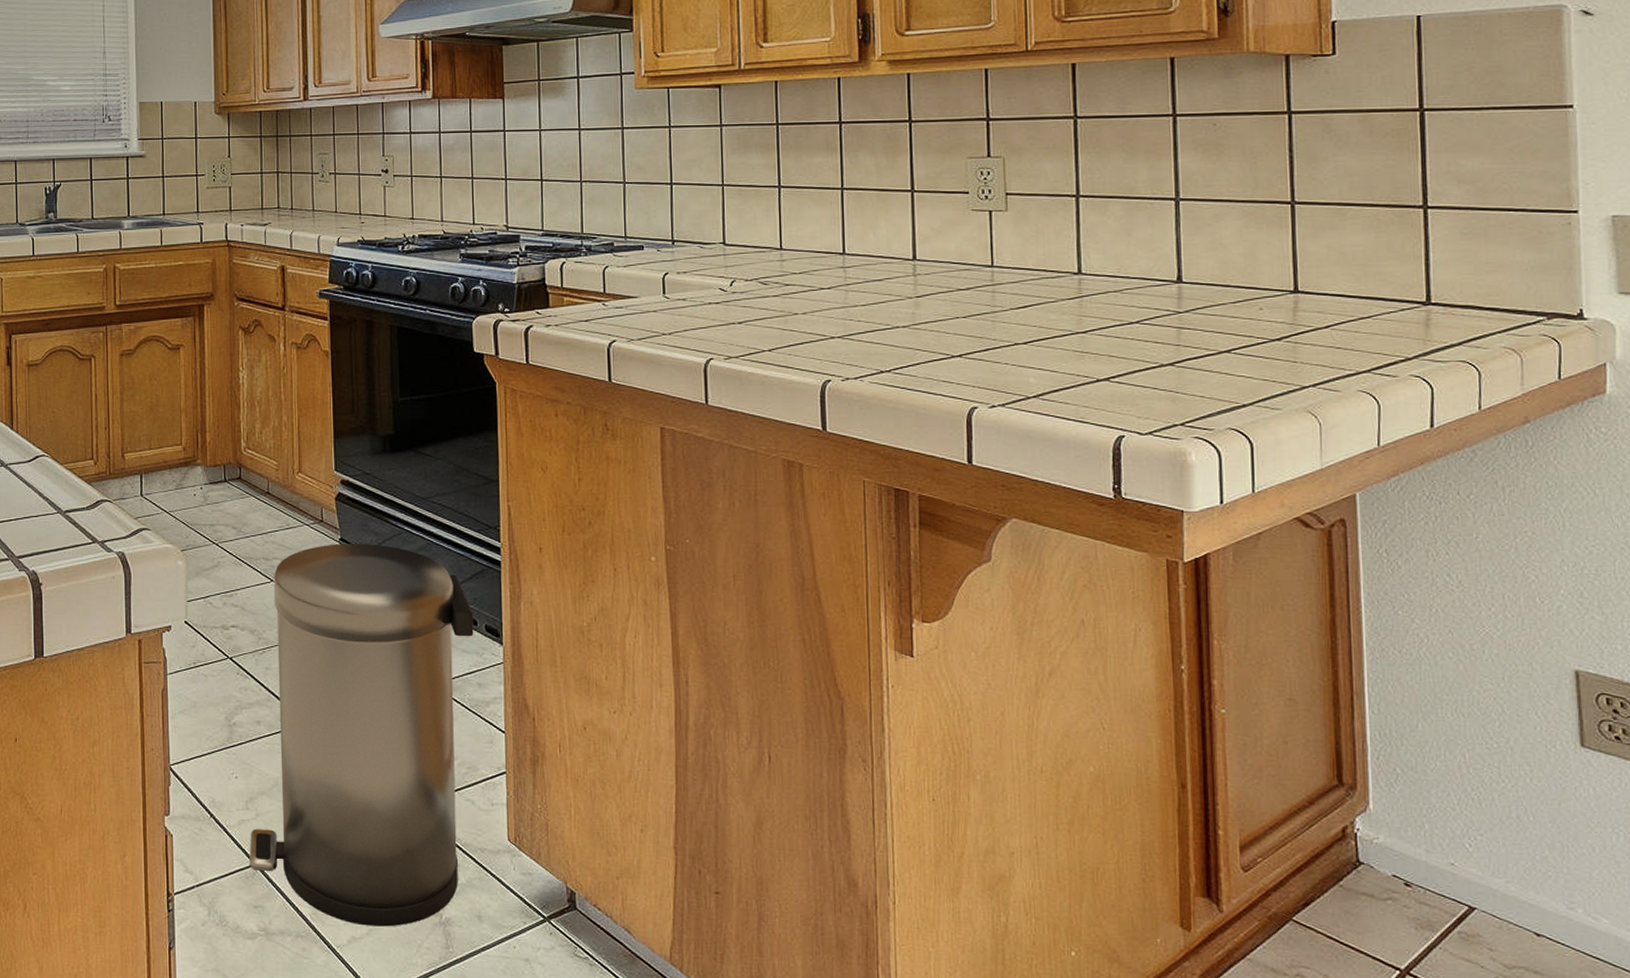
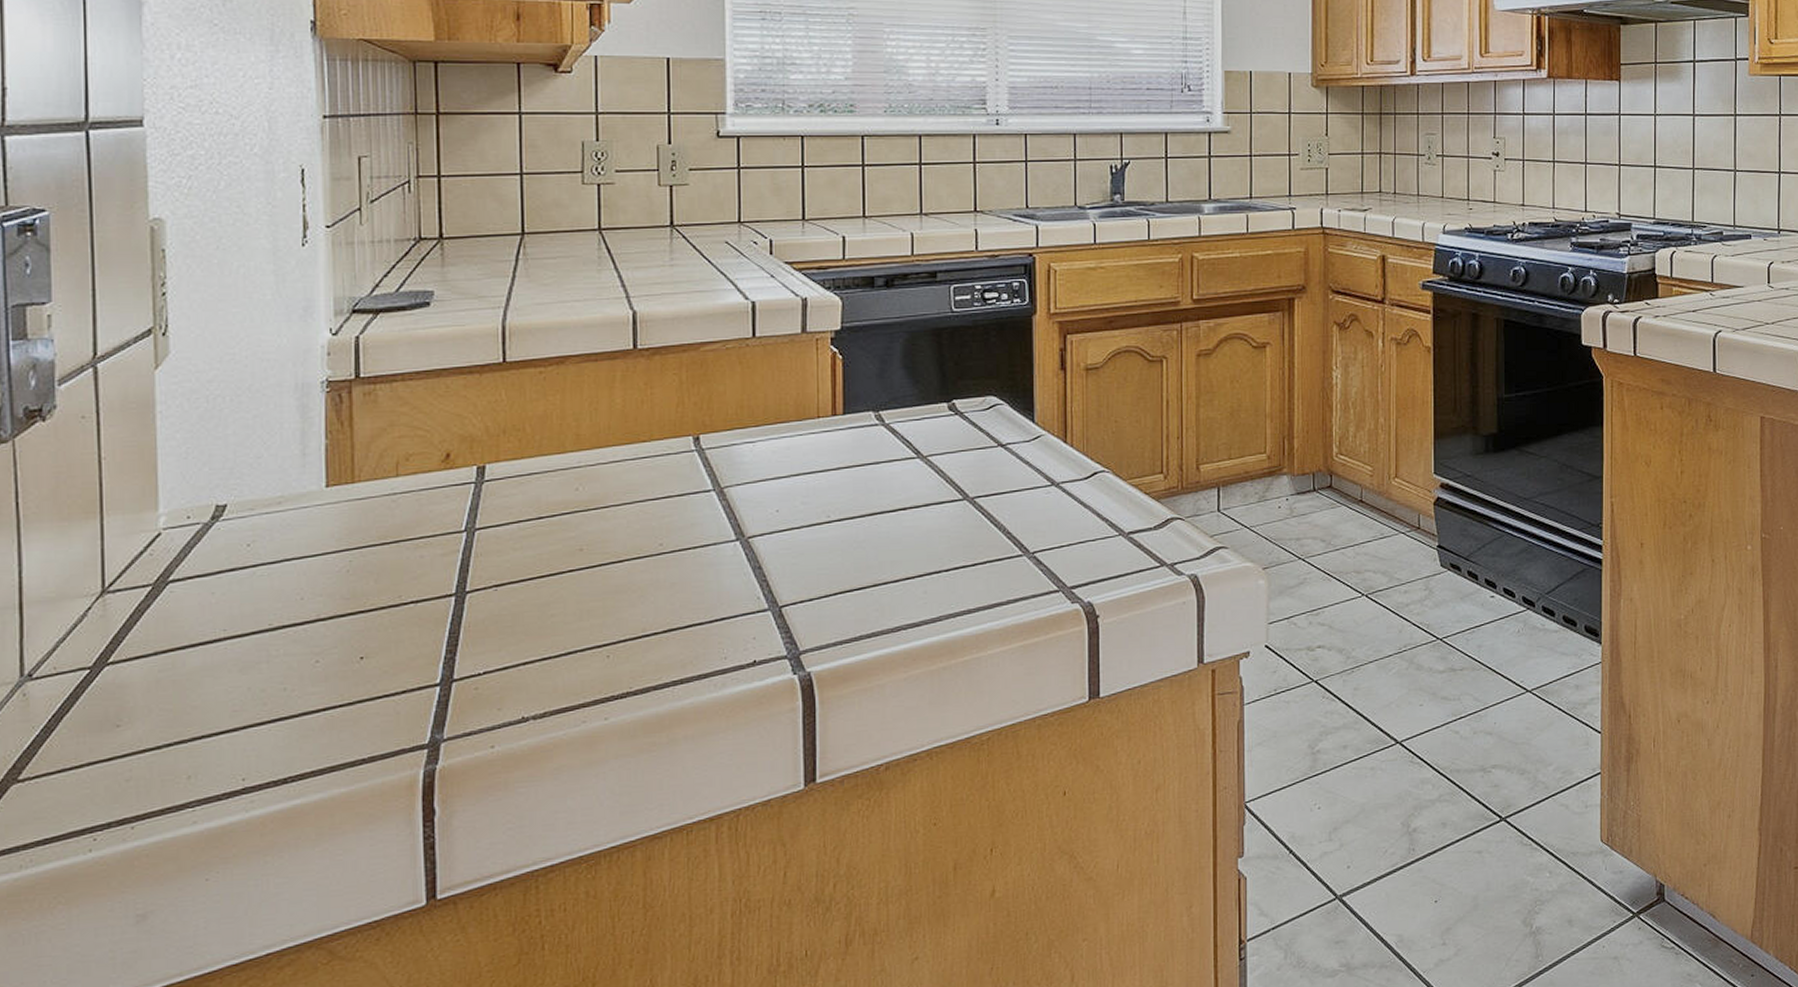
pedal bin: present [249,544,474,927] -> none [1331,549,1573,946]

